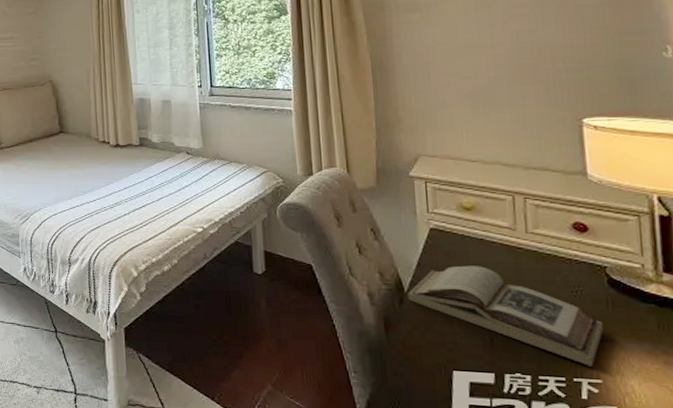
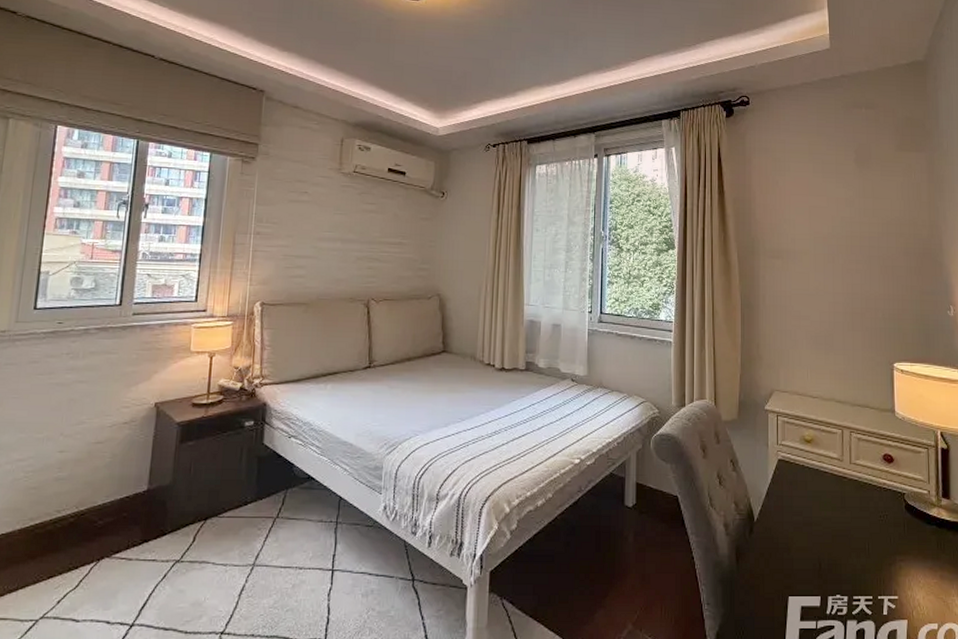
book: present [408,265,604,367] -> none [757,494,901,584]

